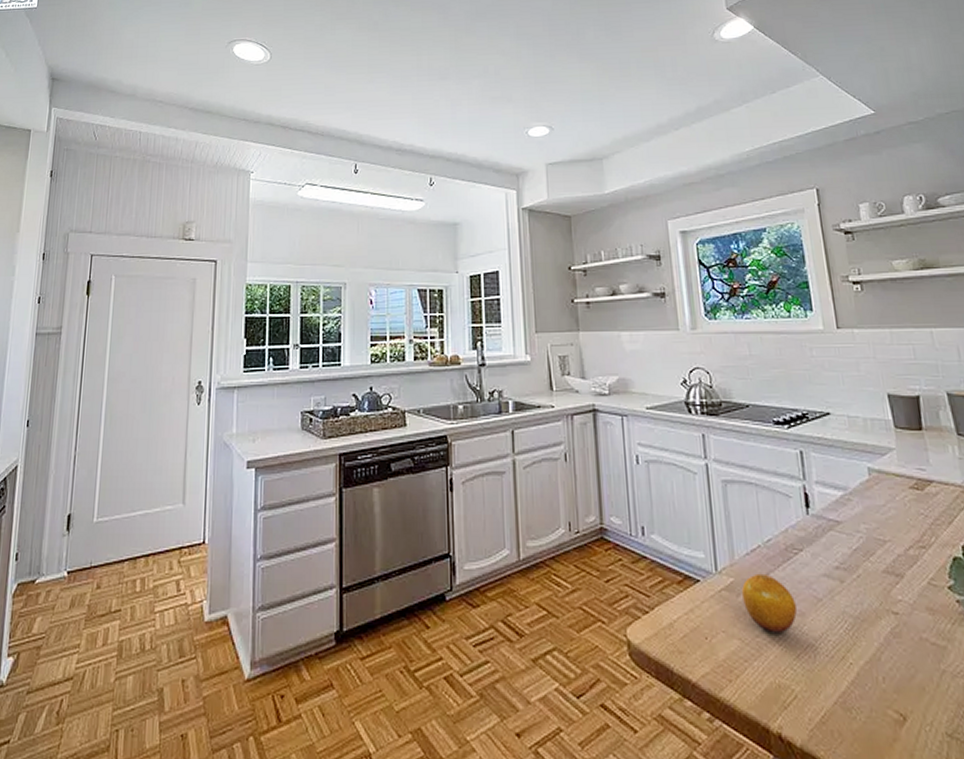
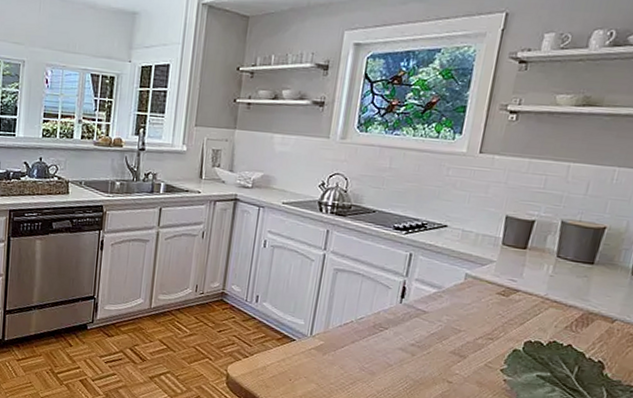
fruit: present [742,573,798,634] -> none [327,340,371,384]

